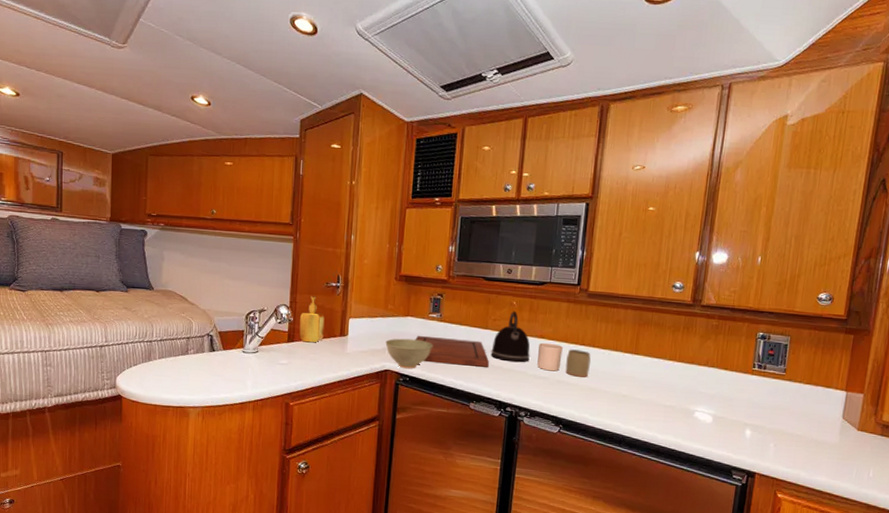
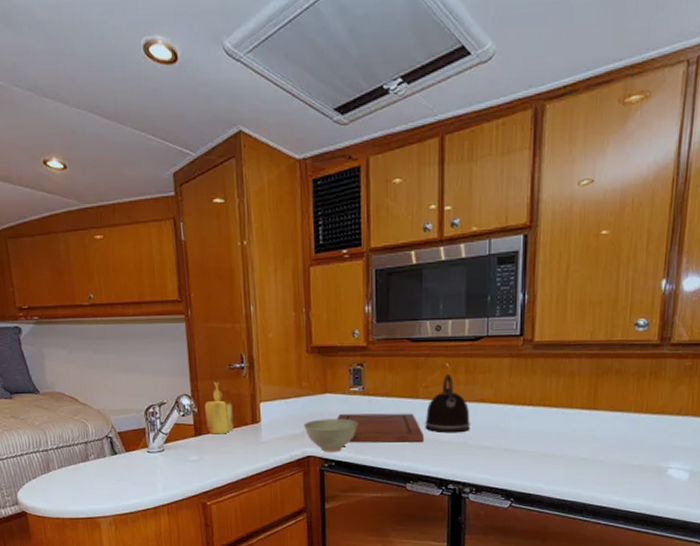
mug: present [537,342,563,372] -> none [479,407,508,439]
mug: present [565,349,591,377] -> none [513,411,543,443]

